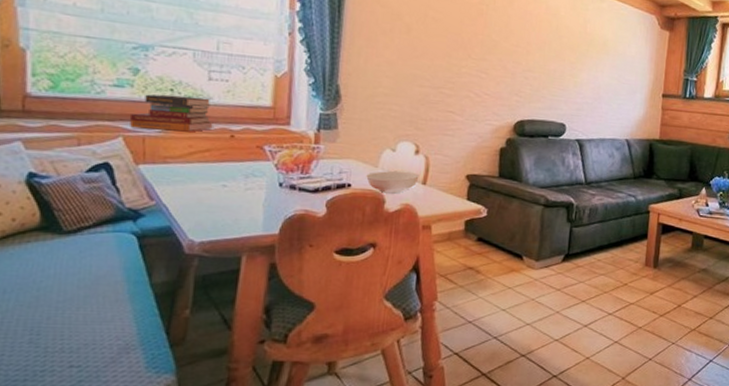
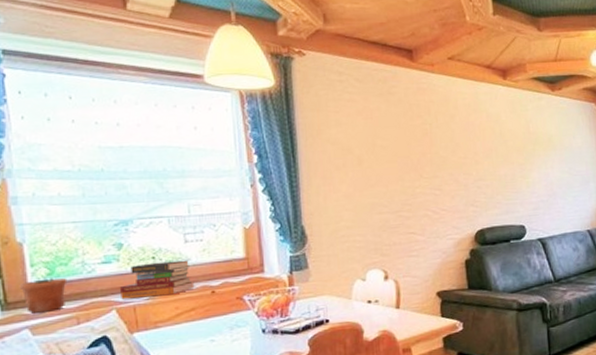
planter: none [16,90,73,127] -> present [19,278,68,313]
bowl: present [366,170,419,194] -> none [342,297,392,323]

